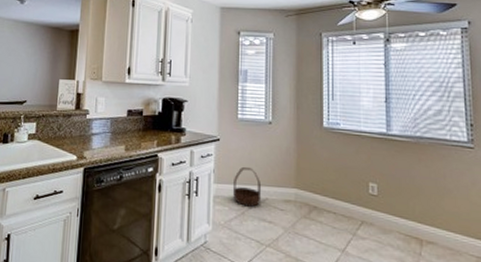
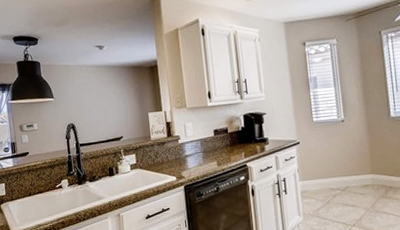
basket: present [233,167,262,207] -> none [316,163,343,196]

